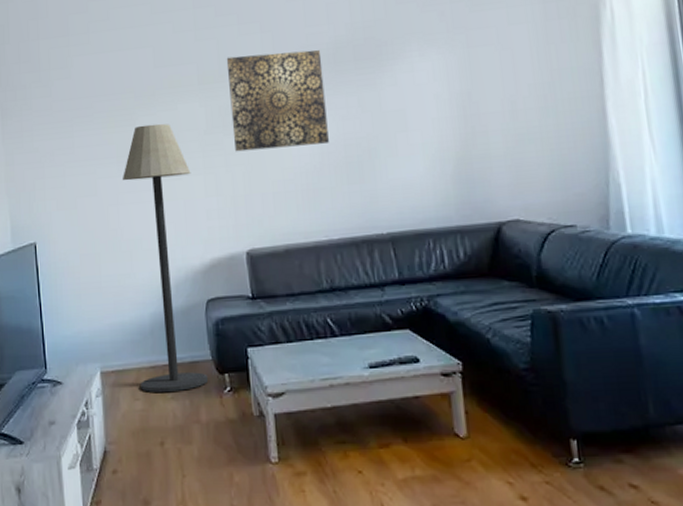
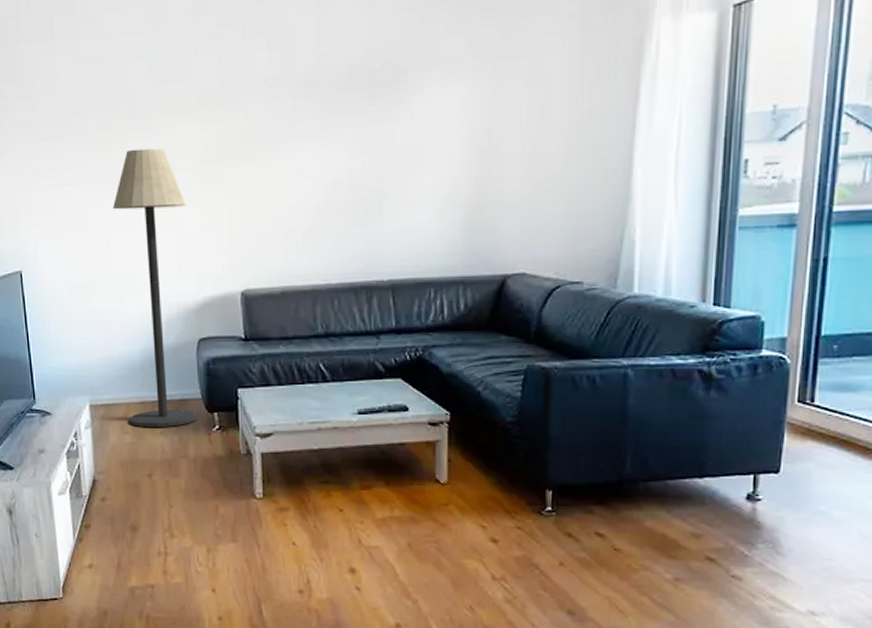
wall art: present [226,50,329,152] -> none [228,72,335,185]

